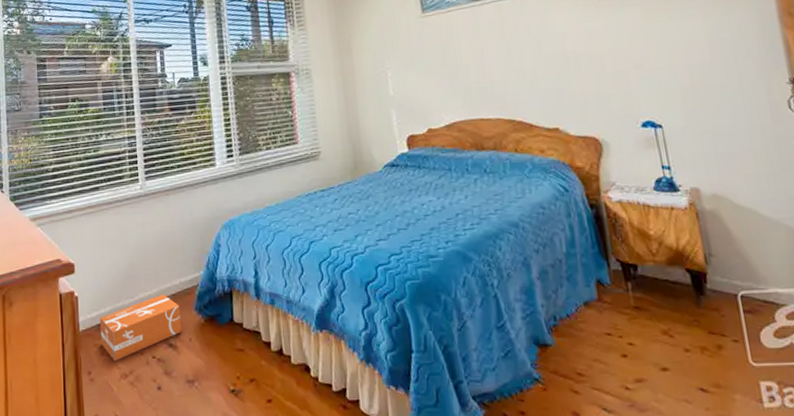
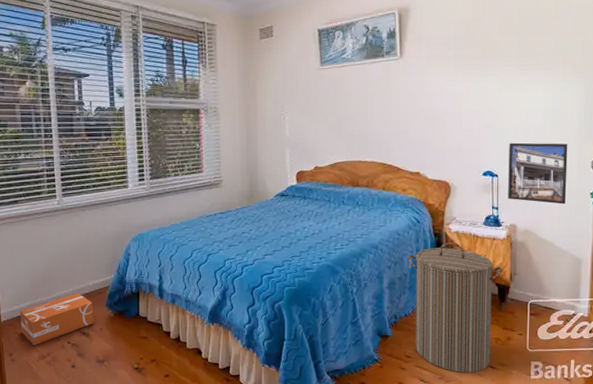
laundry hamper: none [559,215,699,399] -> present [408,242,503,374]
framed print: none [669,80,764,159] -> present [508,142,568,204]

